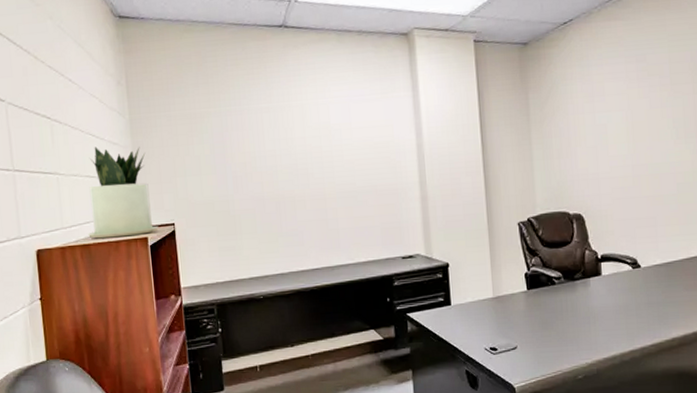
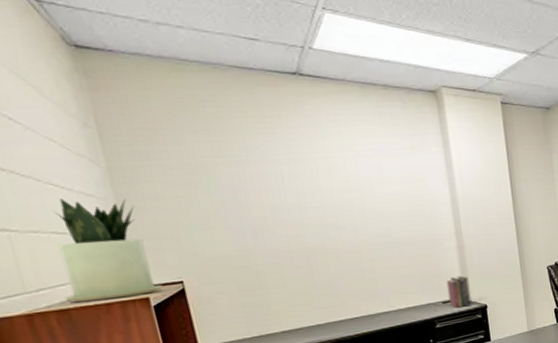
books: none [407,229,433,266] -> present [446,275,472,309]

